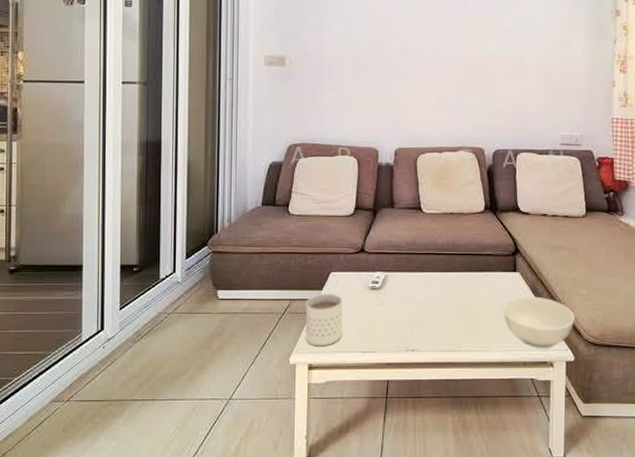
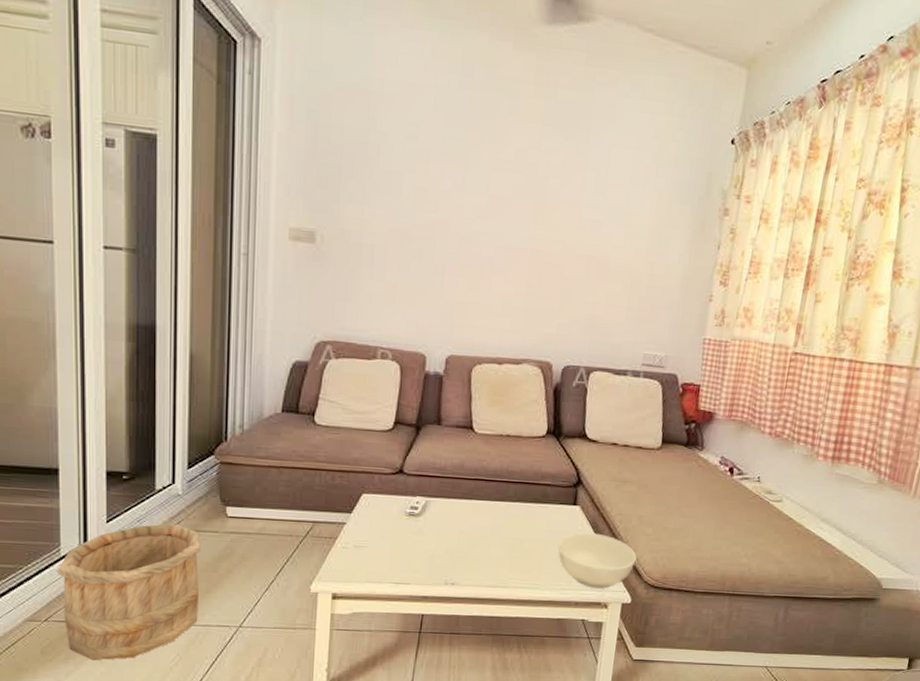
wooden bucket: none [78,308,197,436] -> present [57,524,201,661]
mug: present [305,294,343,346] -> none [330,517,375,575]

